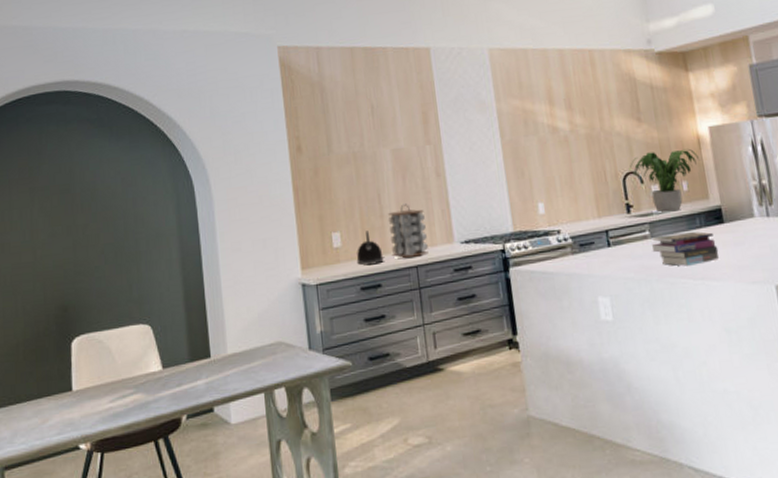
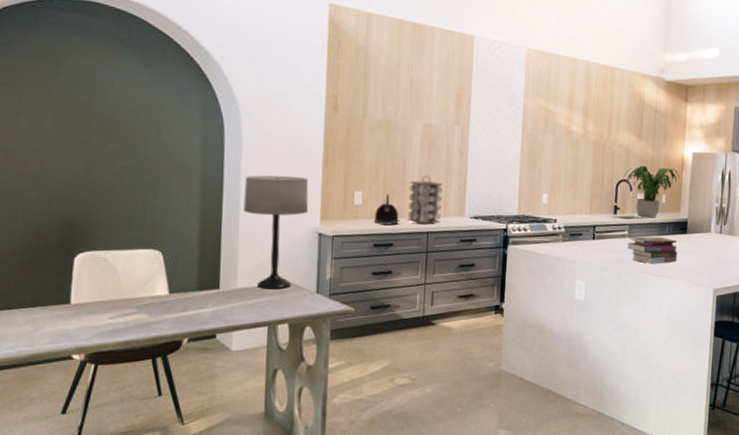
table lamp: none [220,227,288,352] -> present [243,175,309,290]

